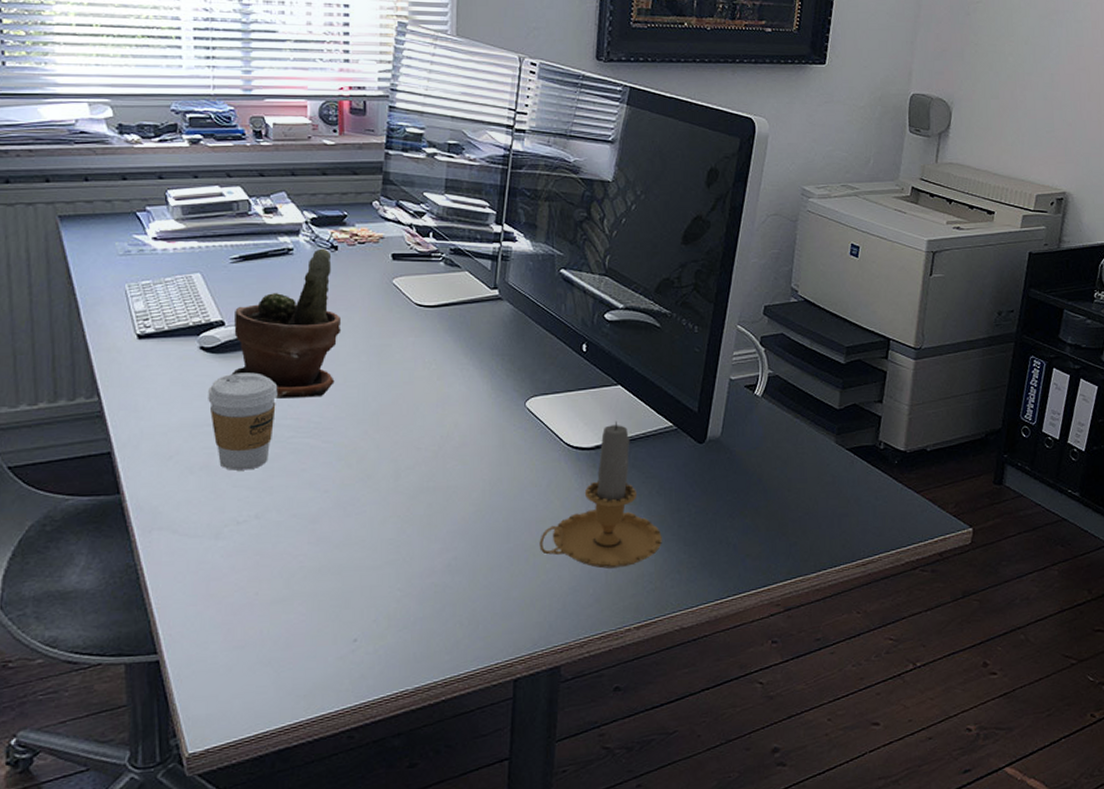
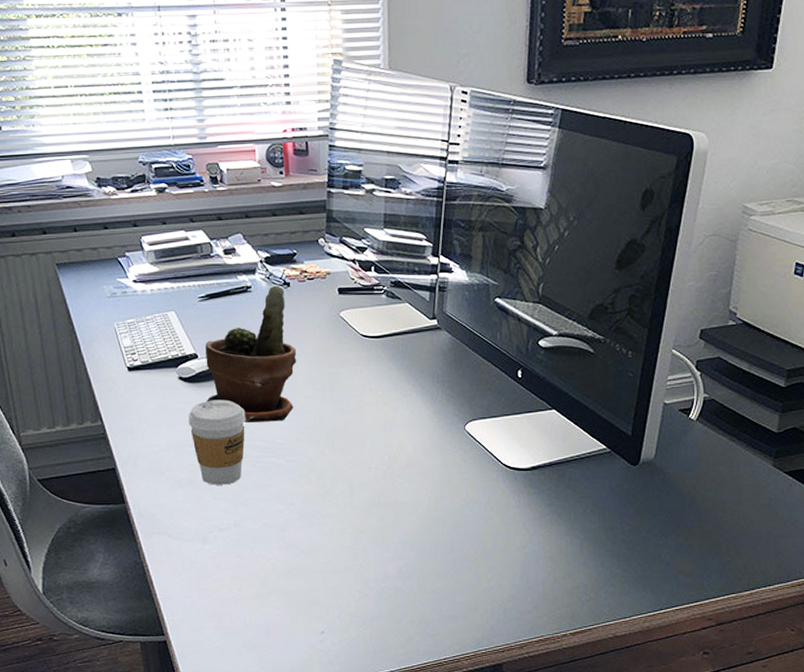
candle: present [539,421,662,569] -> none [481,444,596,579]

